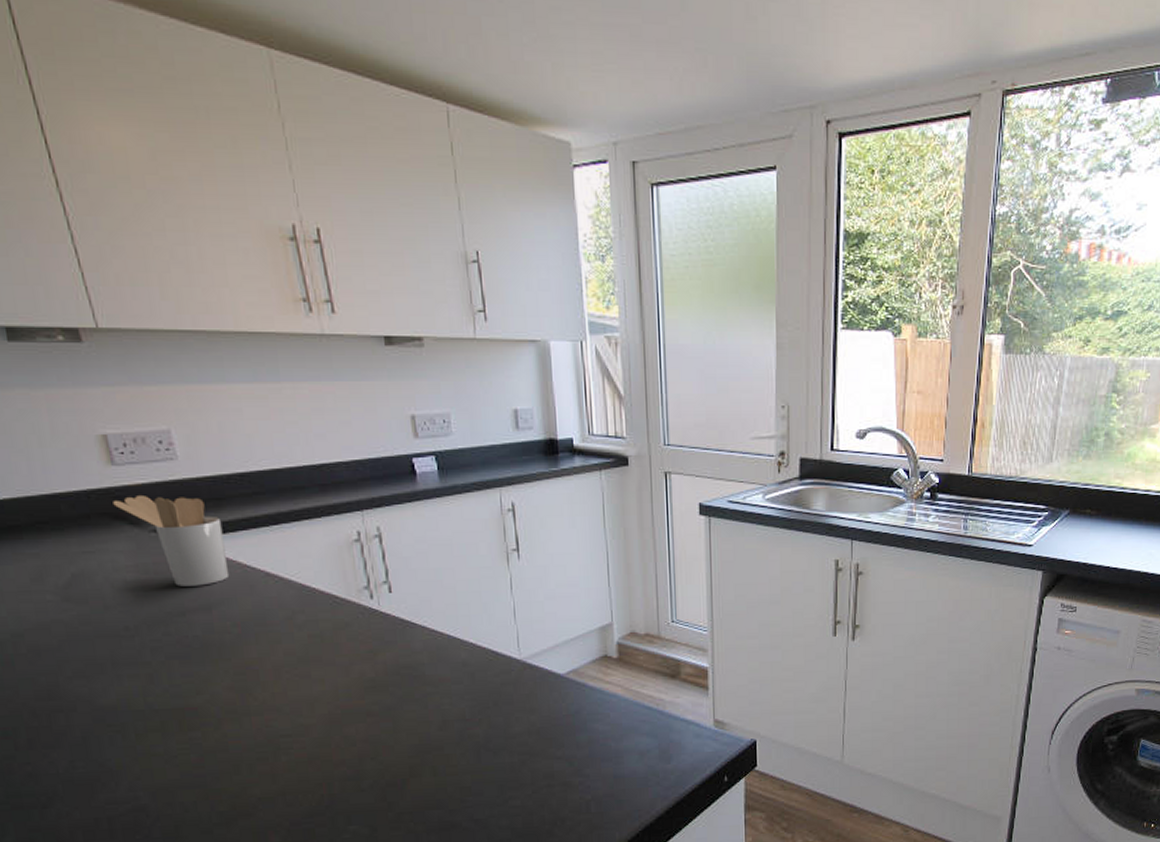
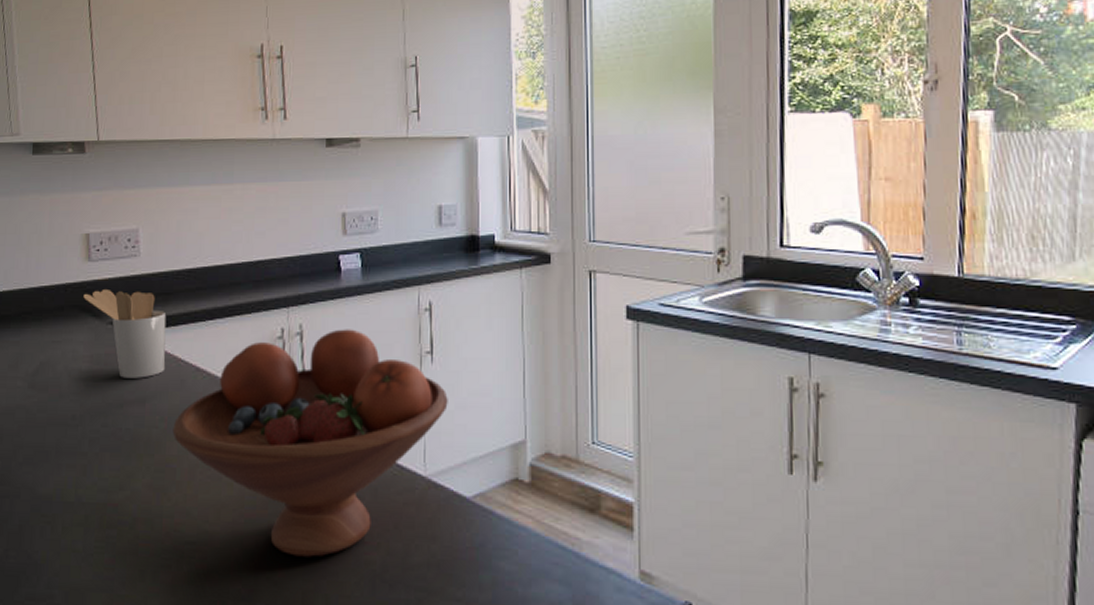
fruit bowl: none [248,530,537,738] -> present [172,329,448,557]

